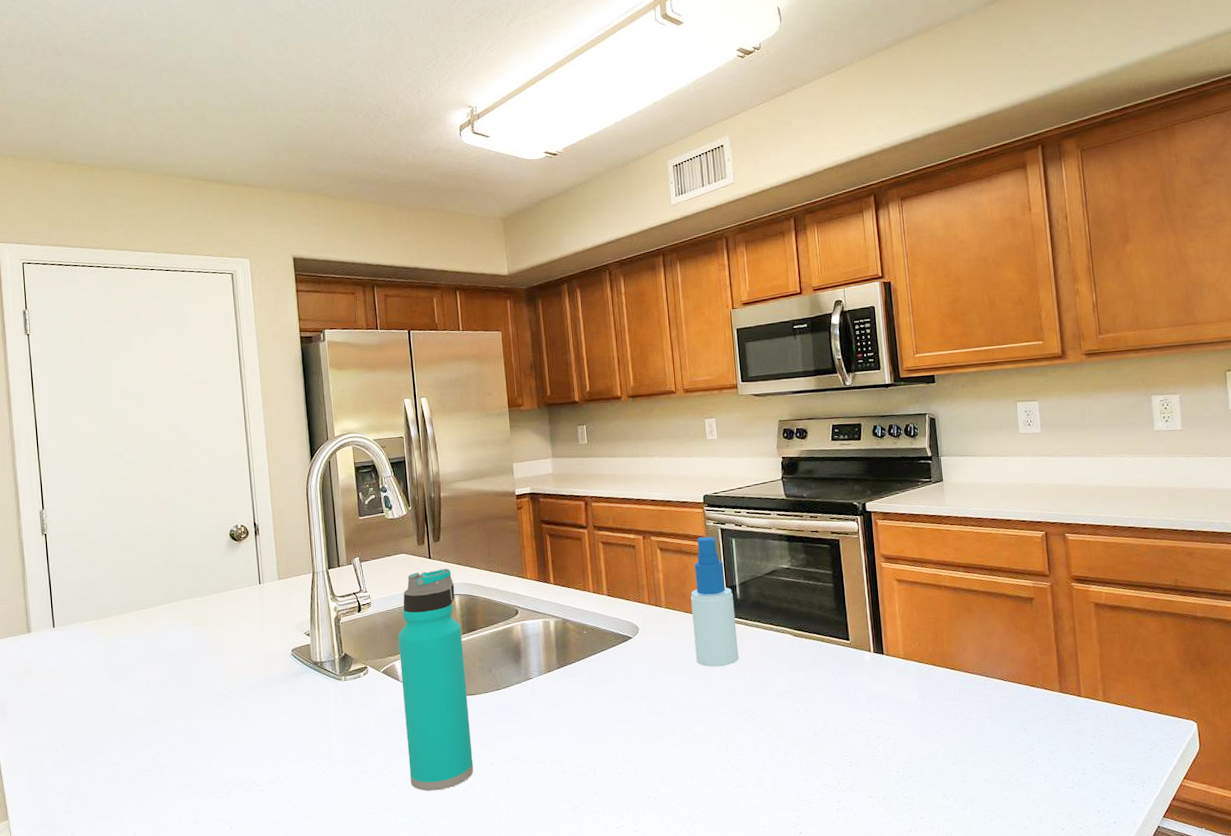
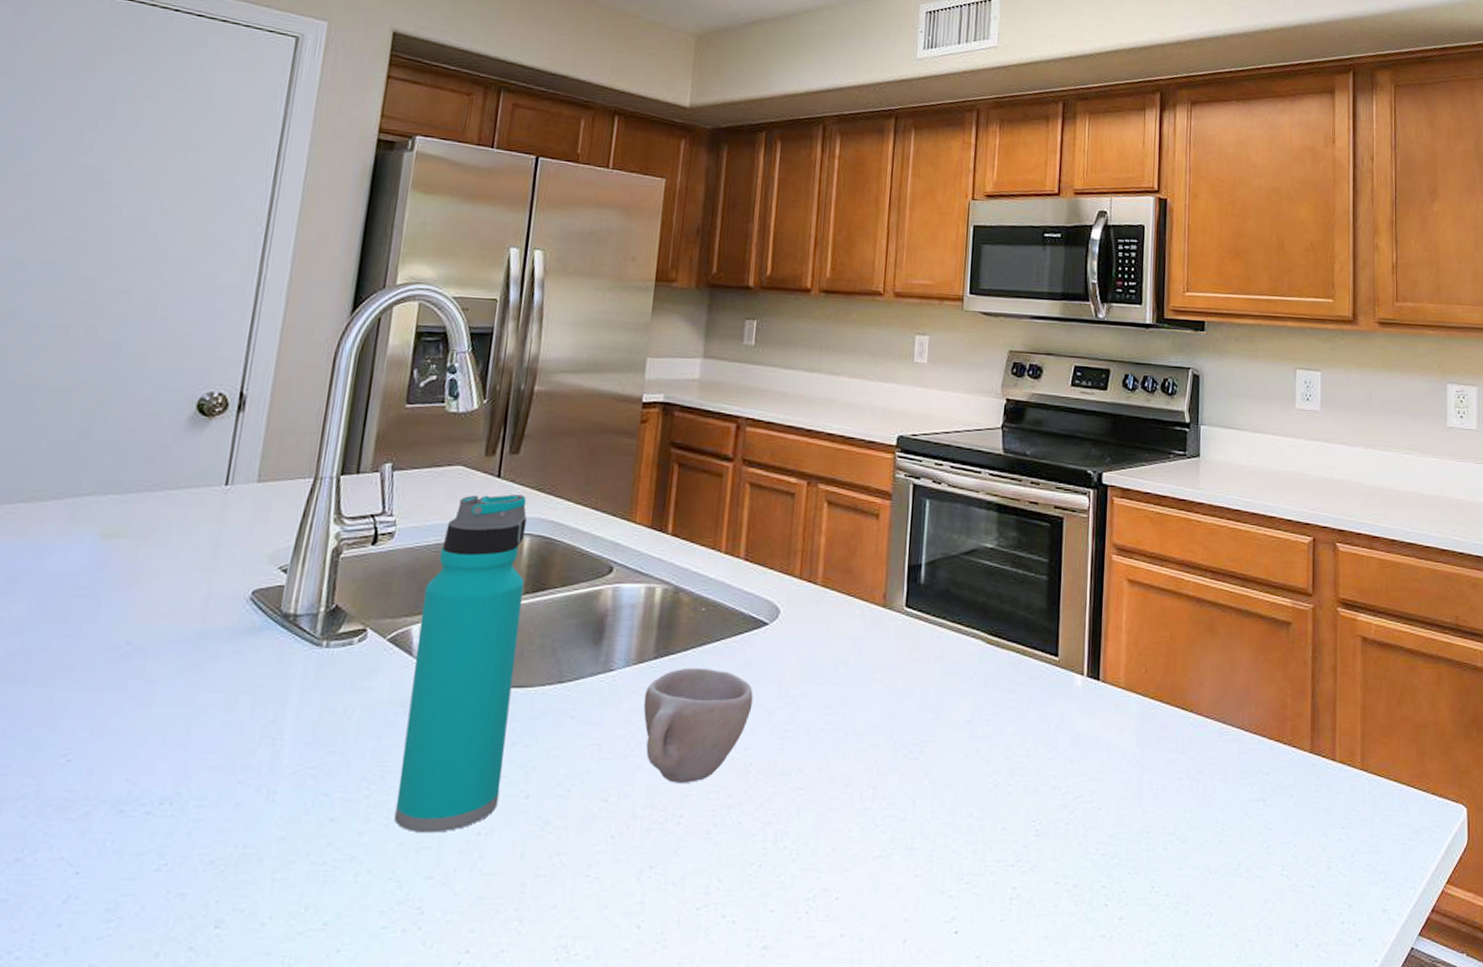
cup: none [555,671,631,749] -> present [643,667,754,783]
spray bottle: present [691,536,739,667] -> none [851,492,916,677]

